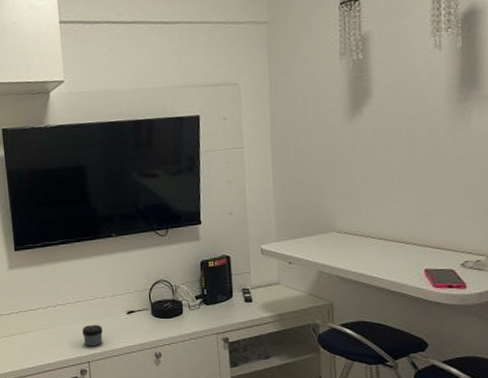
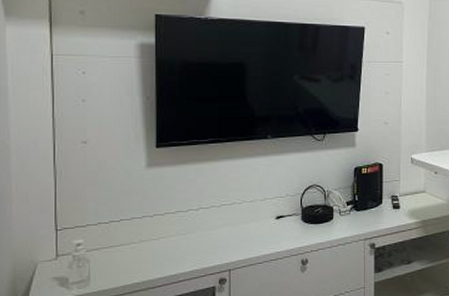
jar: present [82,324,103,347] -> none [226,229,248,254]

